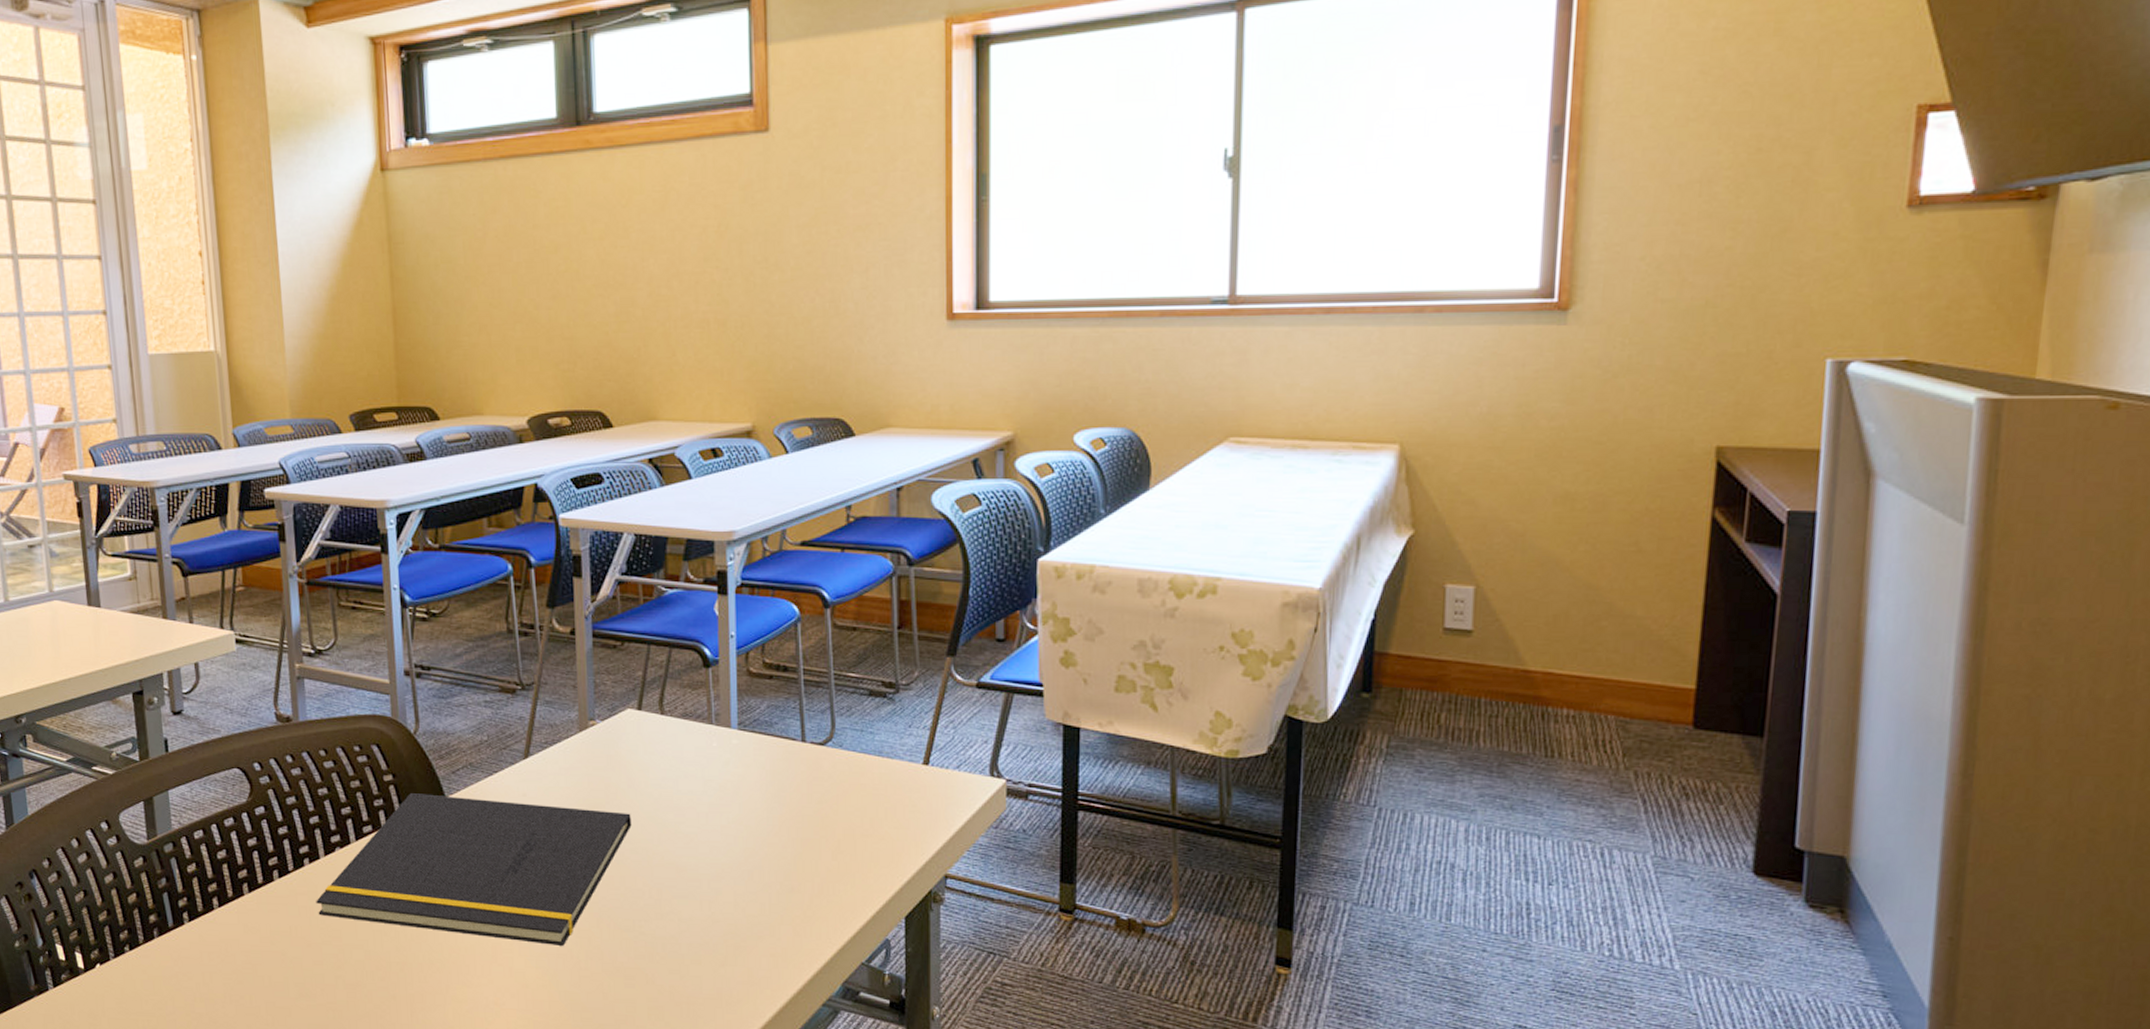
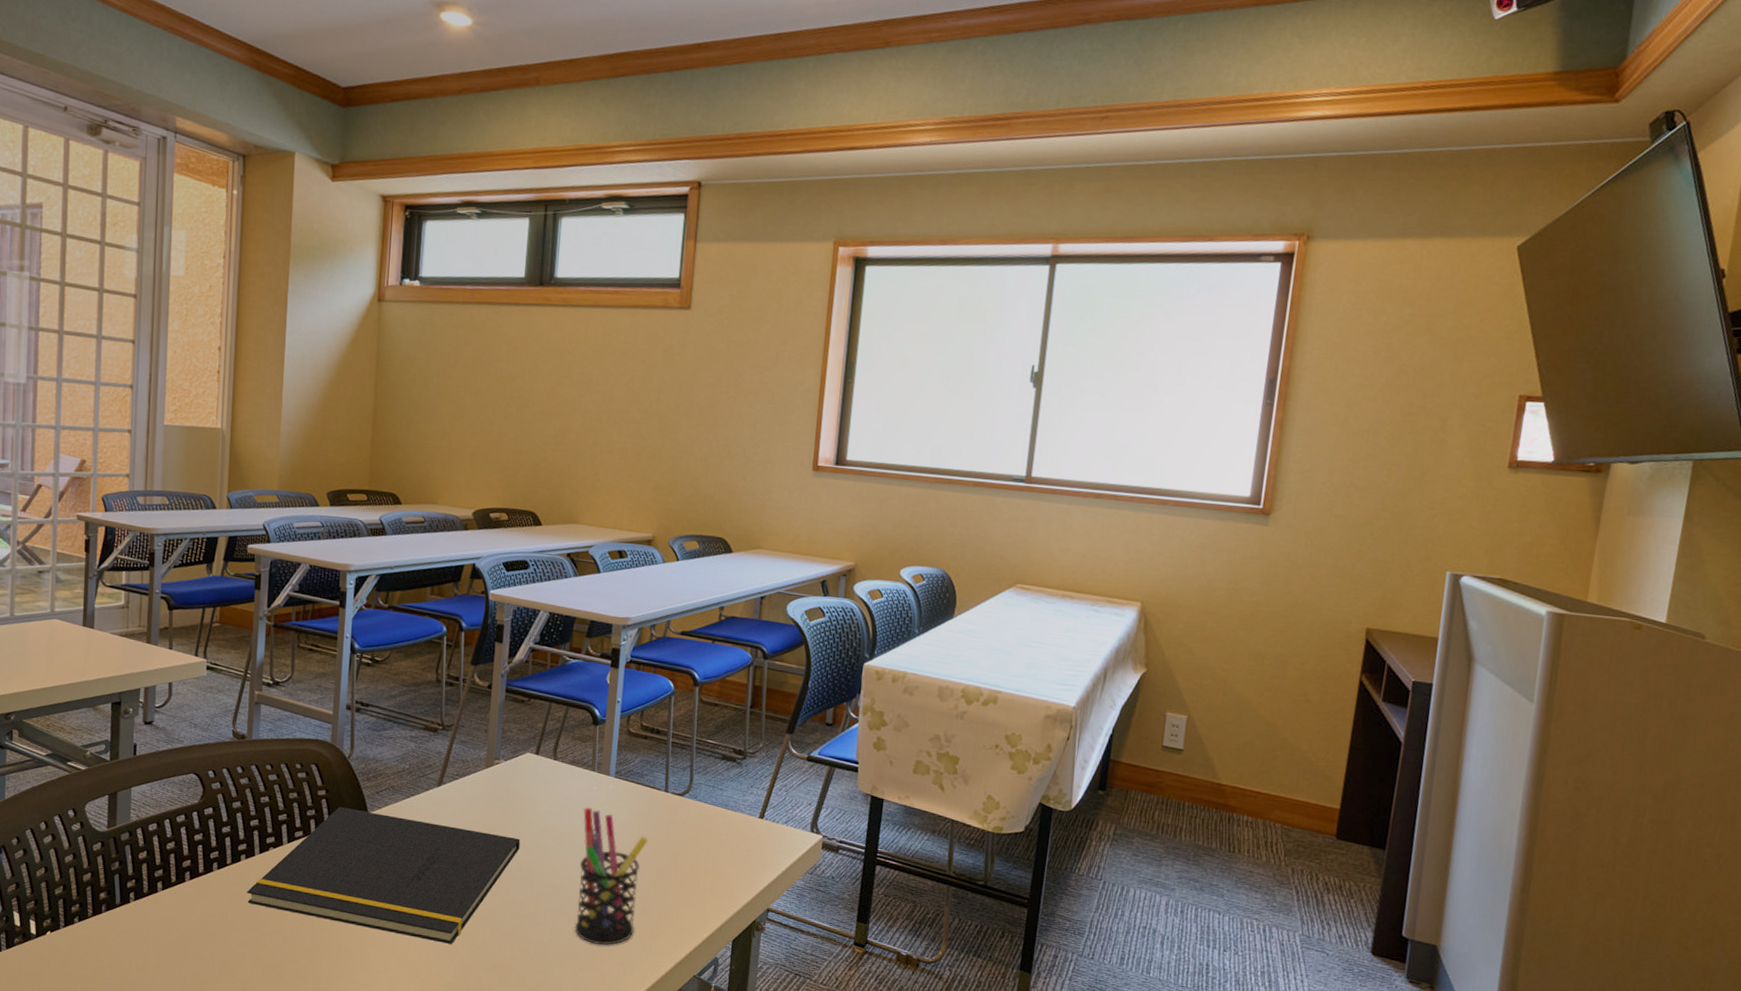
pen holder: none [703,768,788,935] -> present [574,807,649,946]

